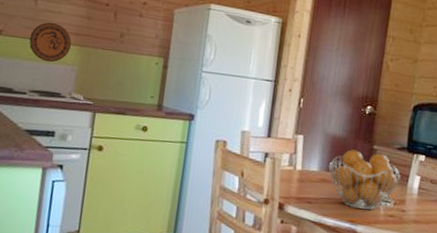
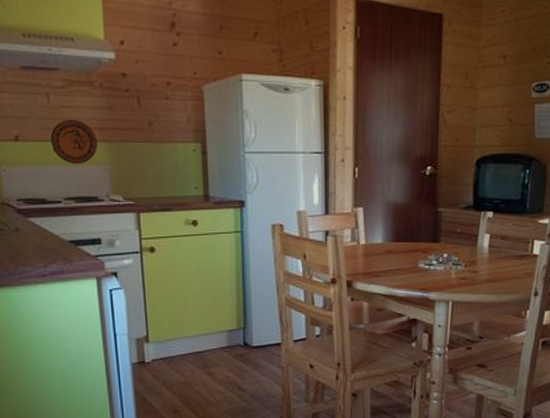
fruit basket: present [328,149,400,210] -> none [393,215,469,276]

